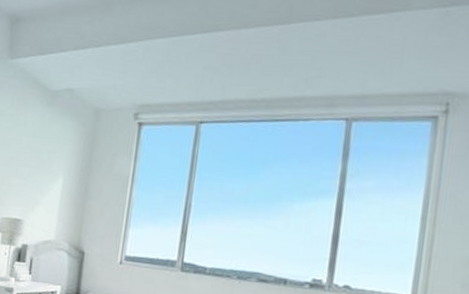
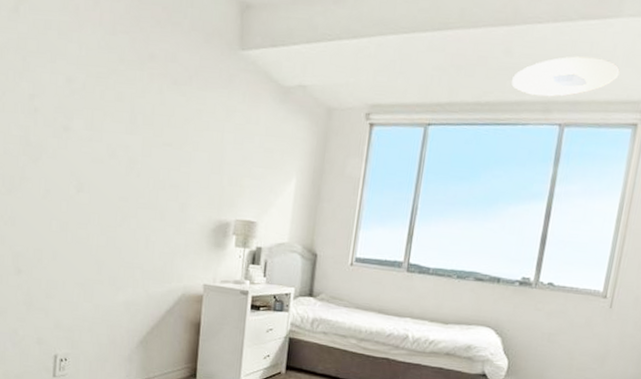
ceiling light: none [290,50,413,92] -> present [512,56,620,97]

